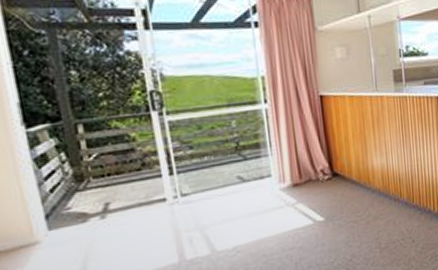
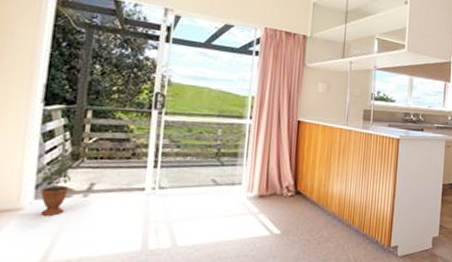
potted plant: none [42,176,86,246] -> present [38,152,71,216]

